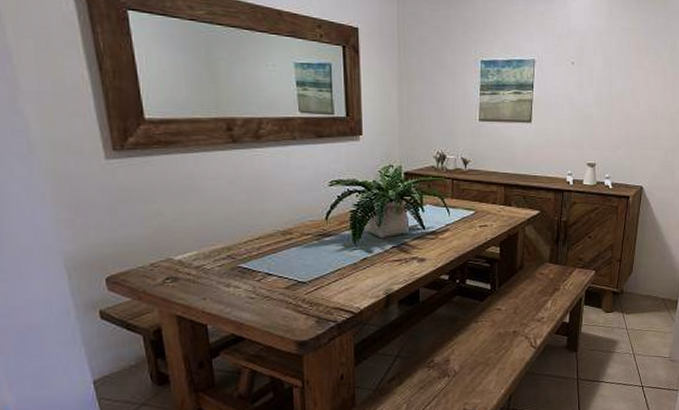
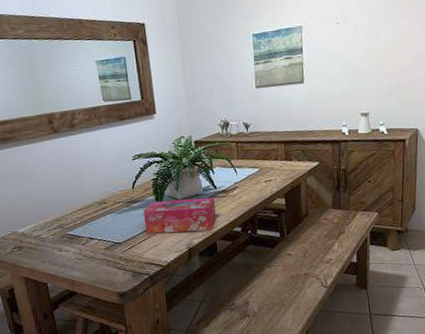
tissue box: none [336,237,422,276] -> present [143,197,216,234]

